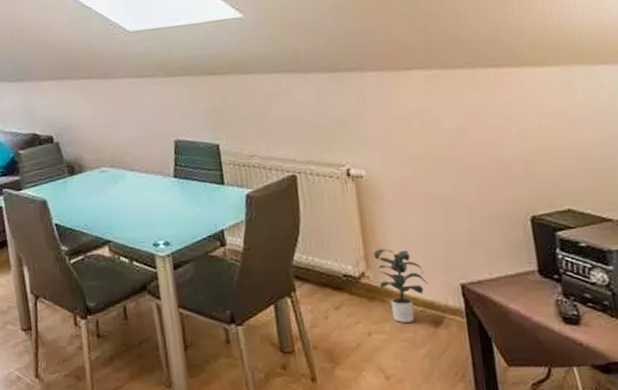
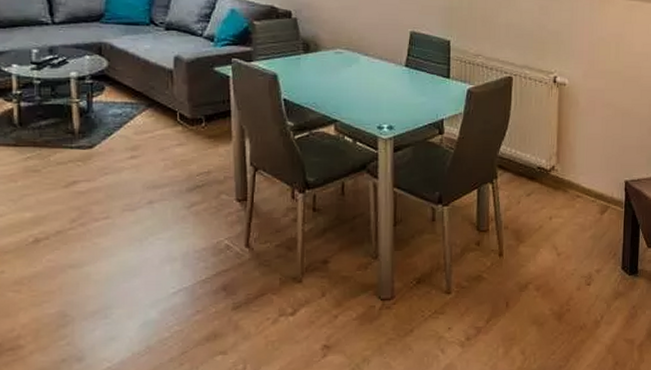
potted plant: present [373,248,429,323] -> none [564,147,602,210]

